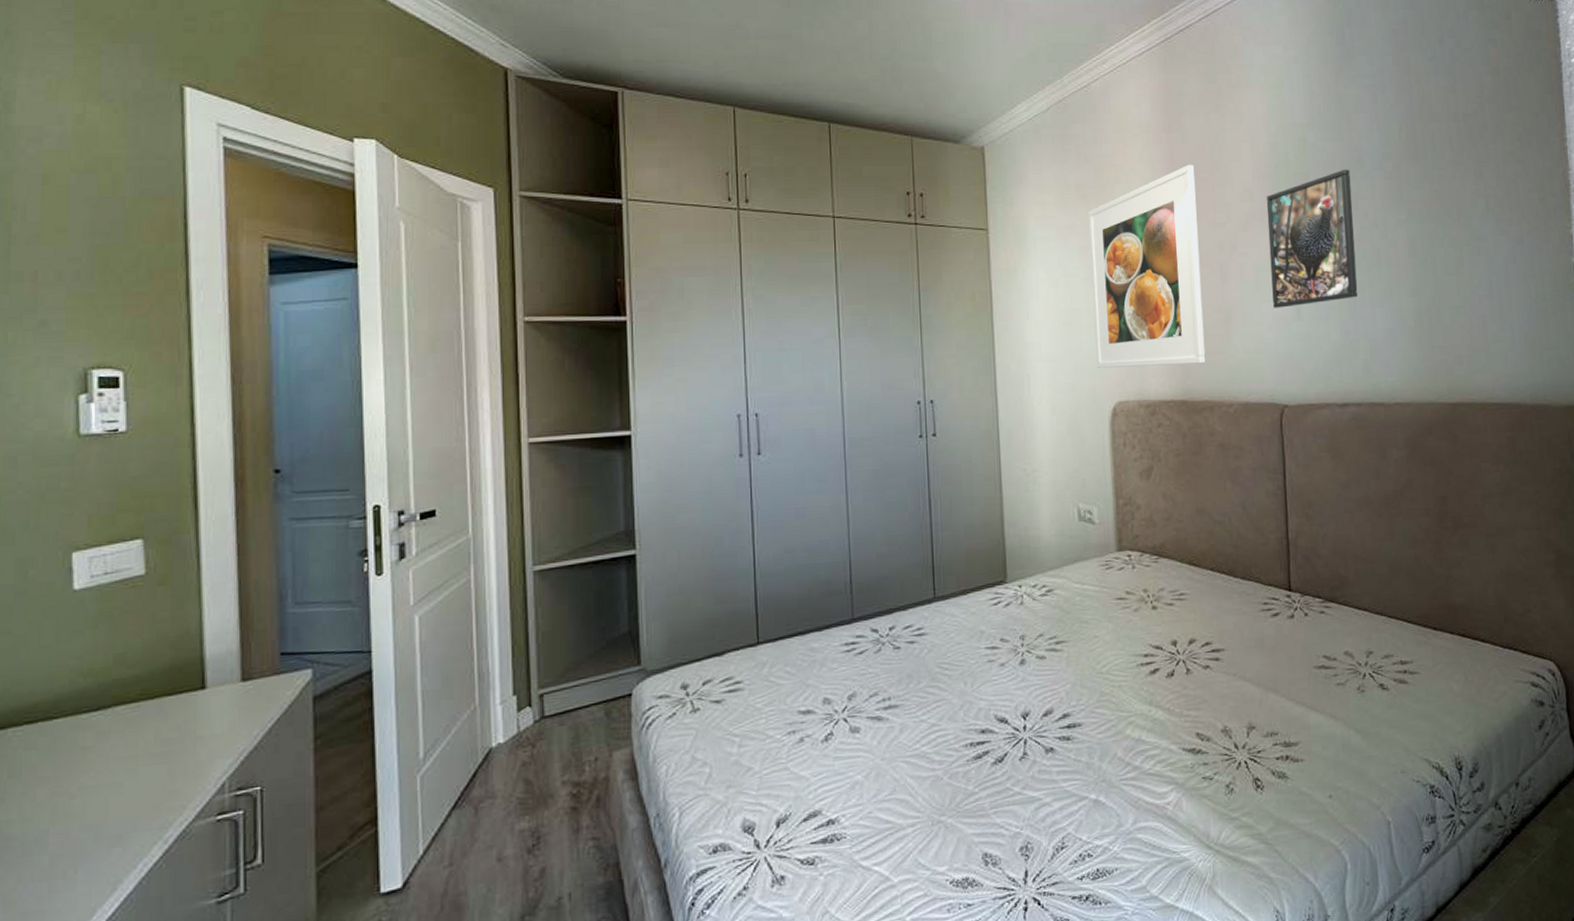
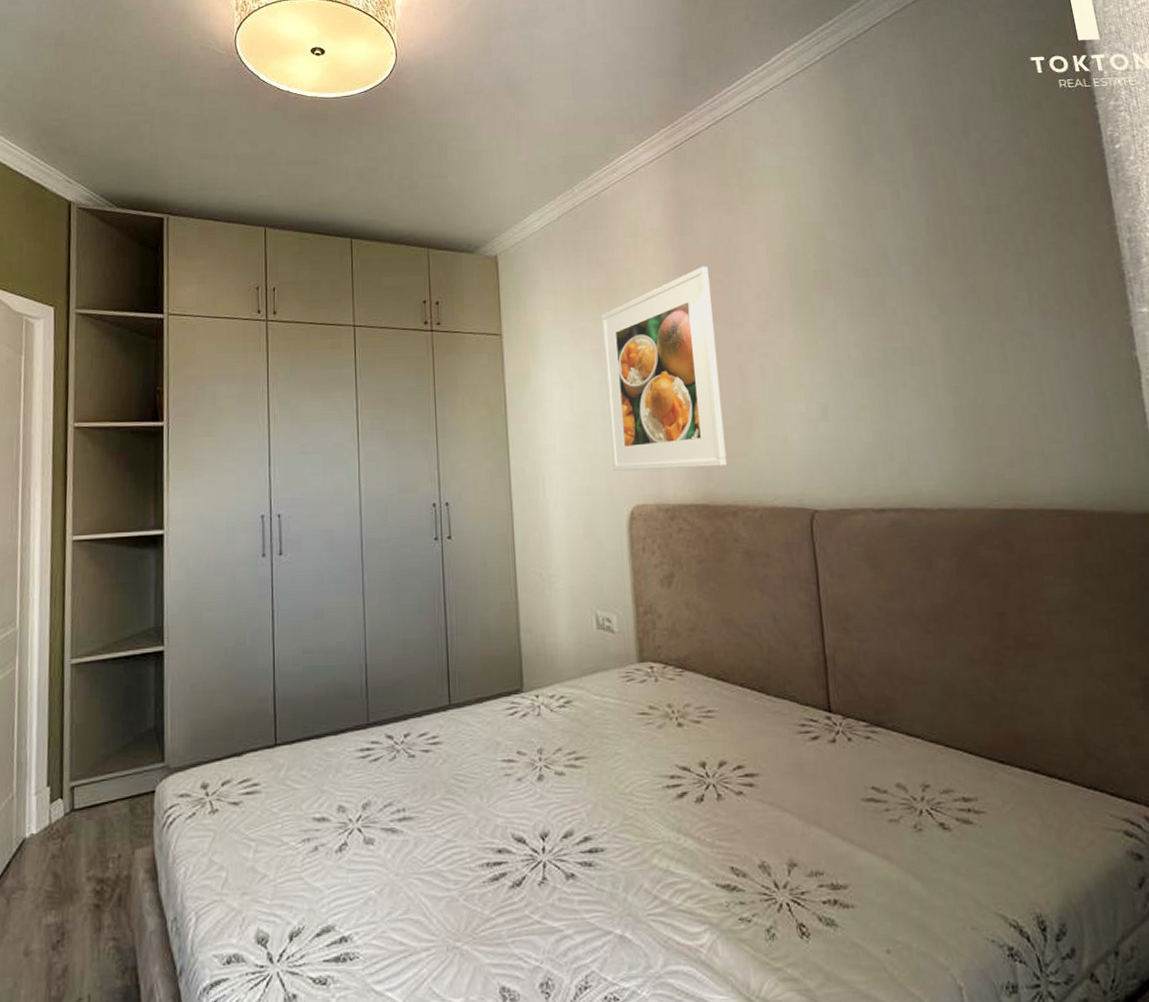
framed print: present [1266,169,1358,308] -> none [785,265,890,409]

